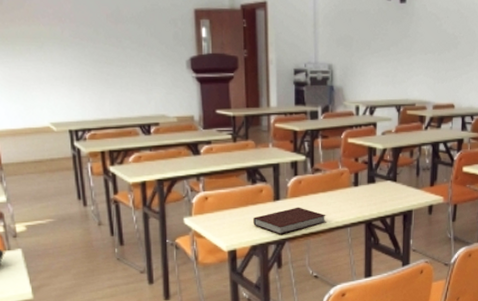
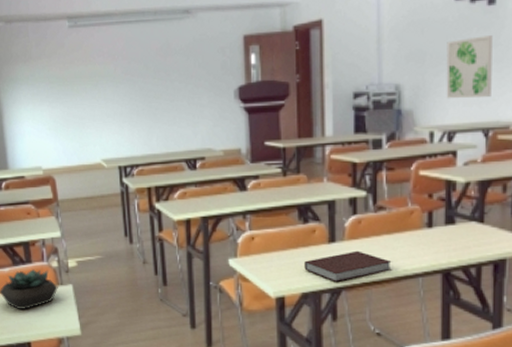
wall art: none [368,27,404,80] -> present [446,34,493,99]

